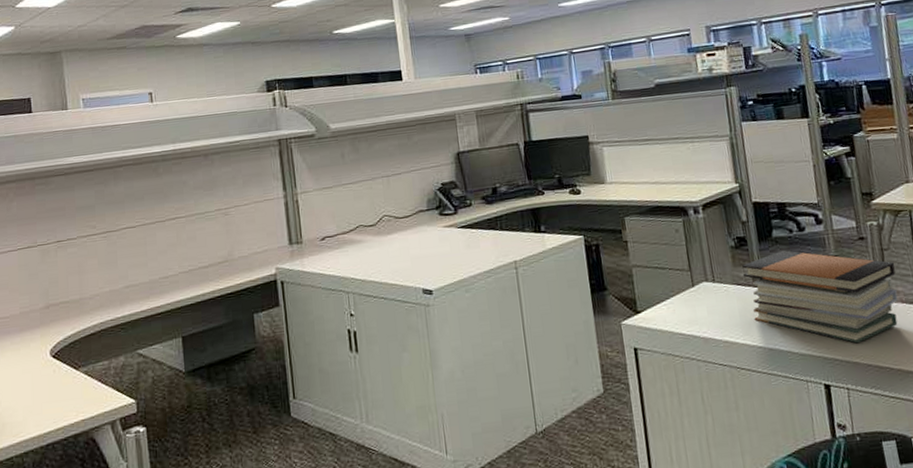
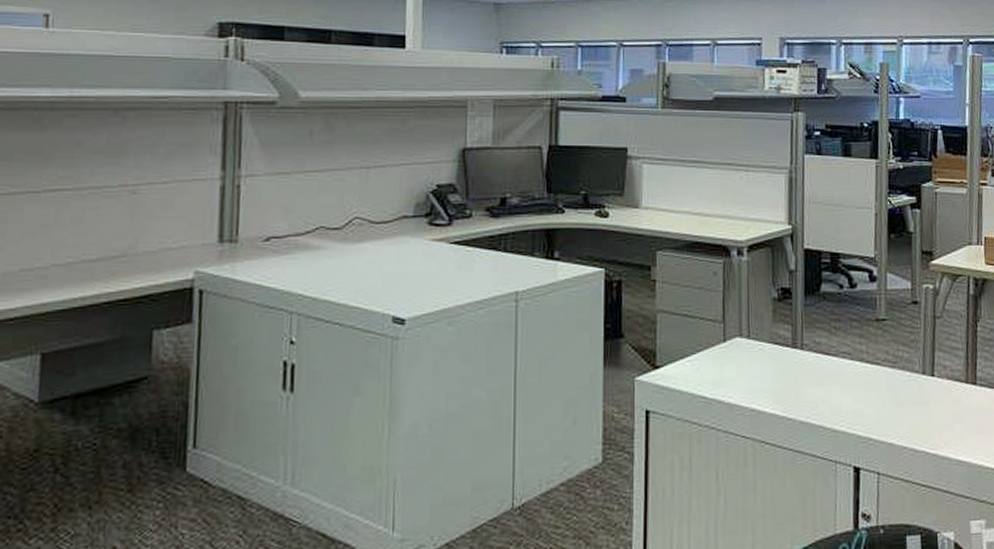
book stack: present [742,250,898,344] -> none [782,307,946,422]

